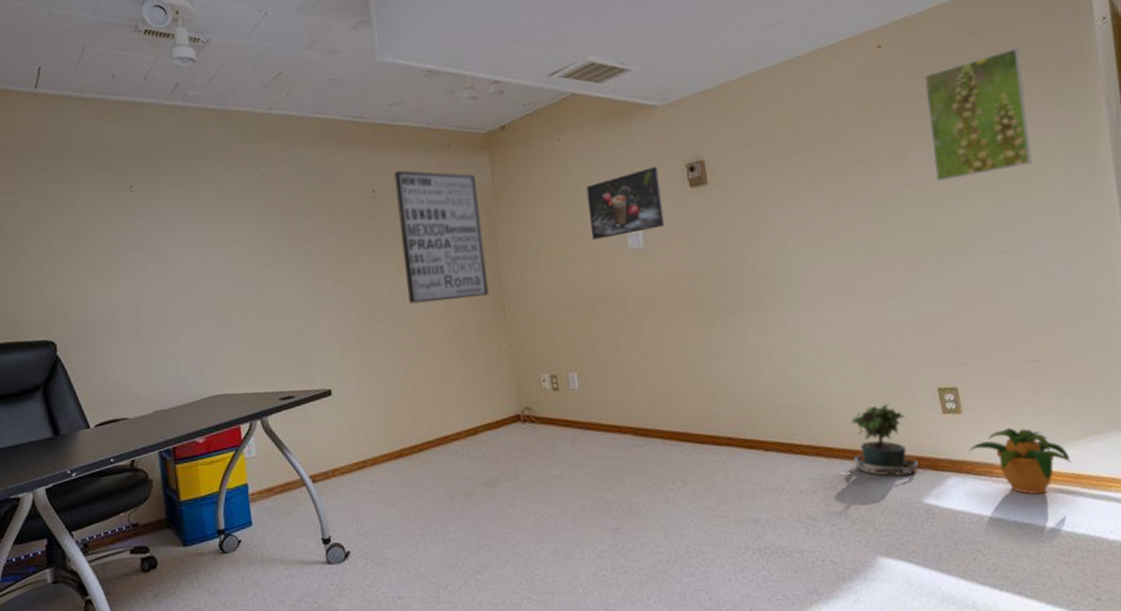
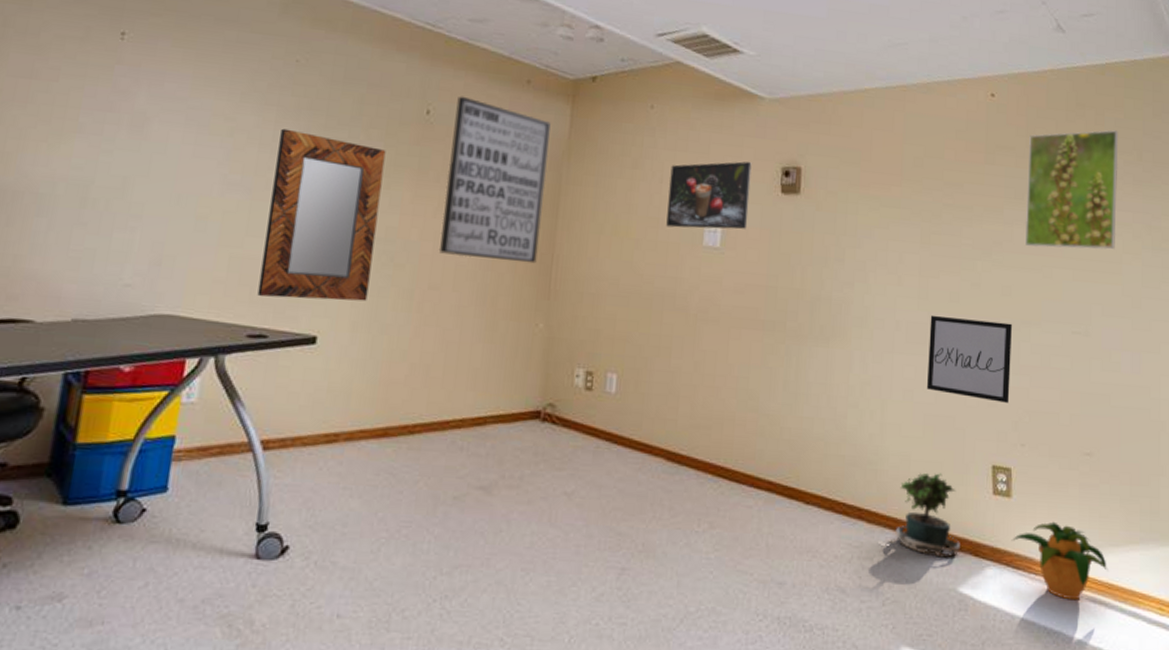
home mirror: none [264,230,362,367] -> present [257,128,386,302]
wall art: none [853,256,945,333] -> present [927,315,1012,403]

